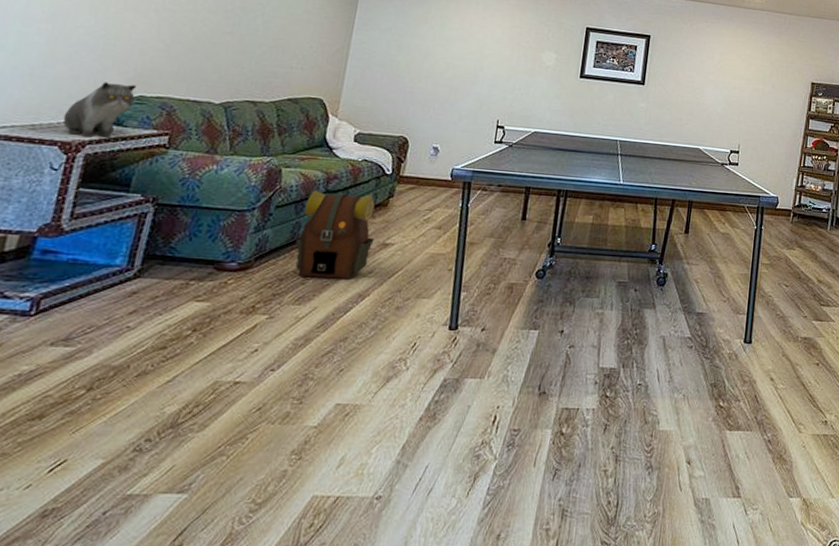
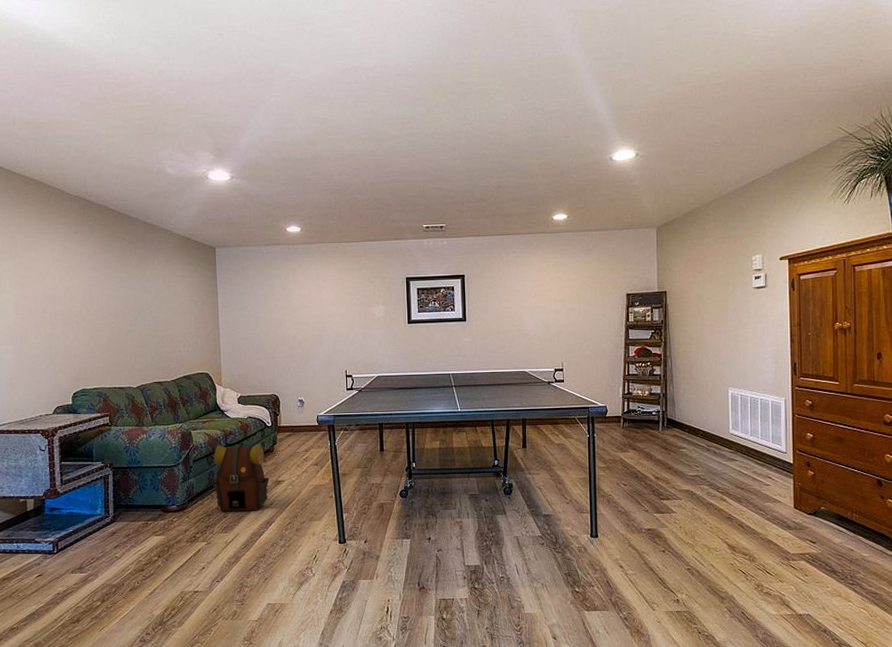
cat: present [63,82,137,138] -> none [38,381,80,425]

